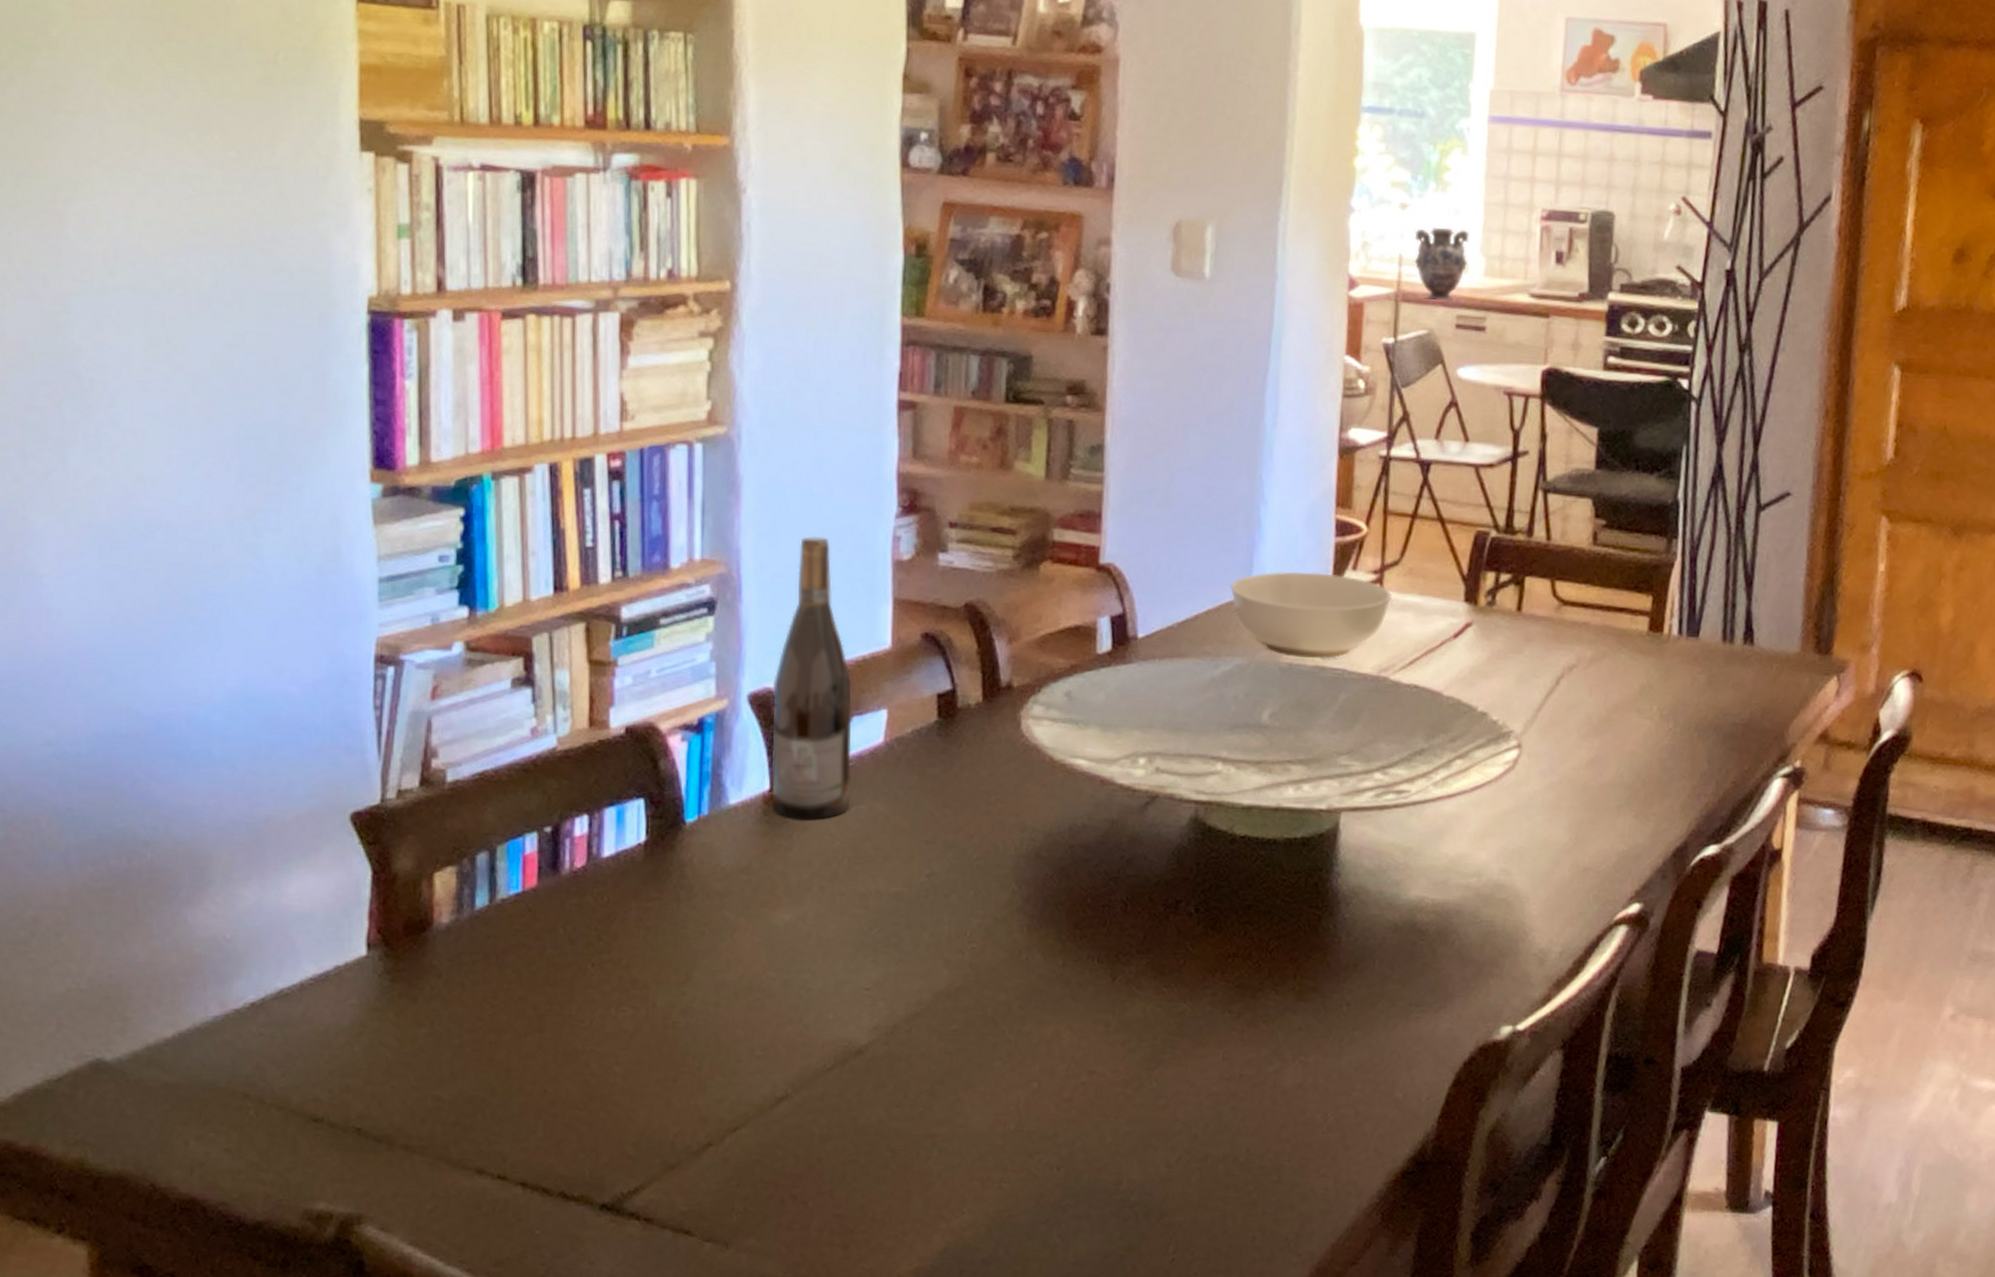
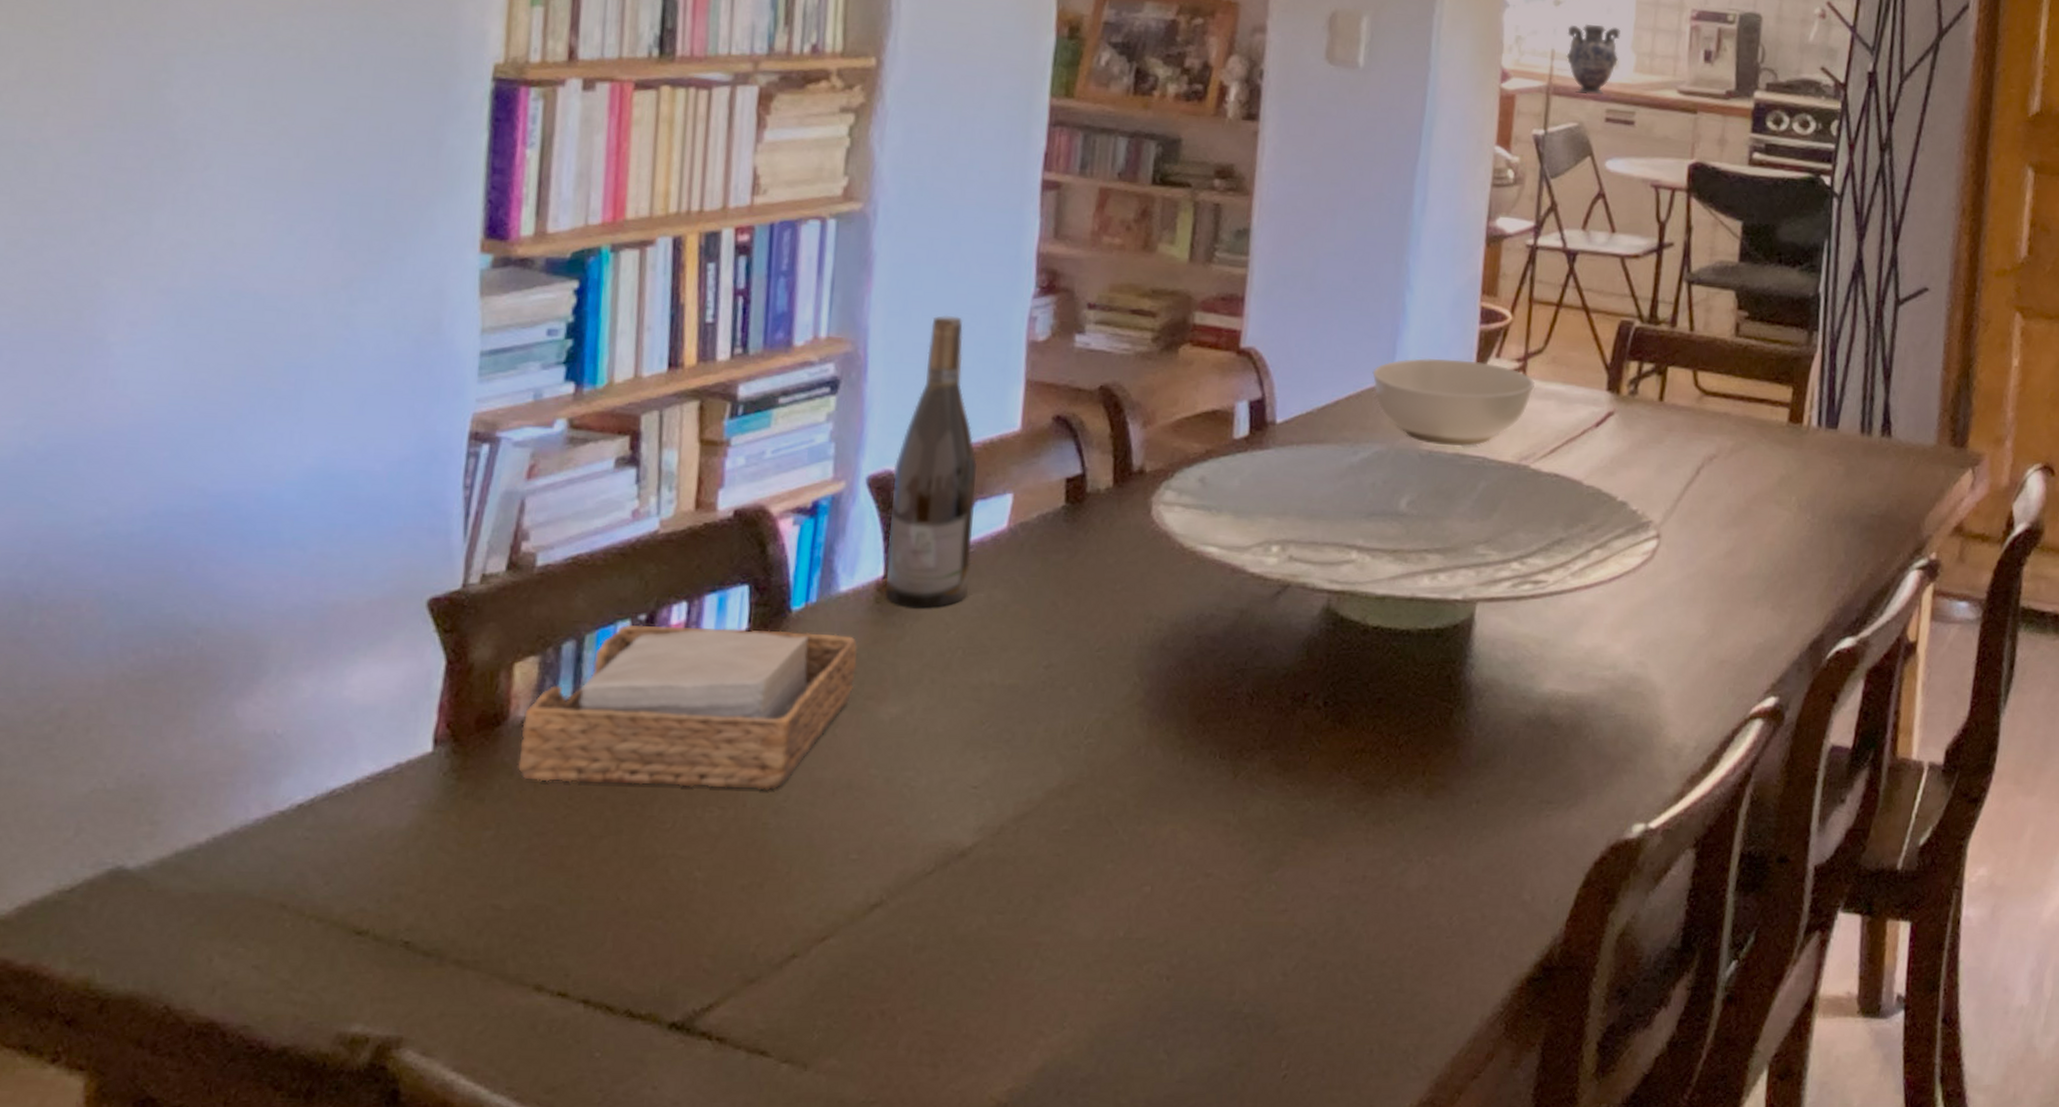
napkin holder: none [445,836,750,992] -> present [518,624,858,791]

